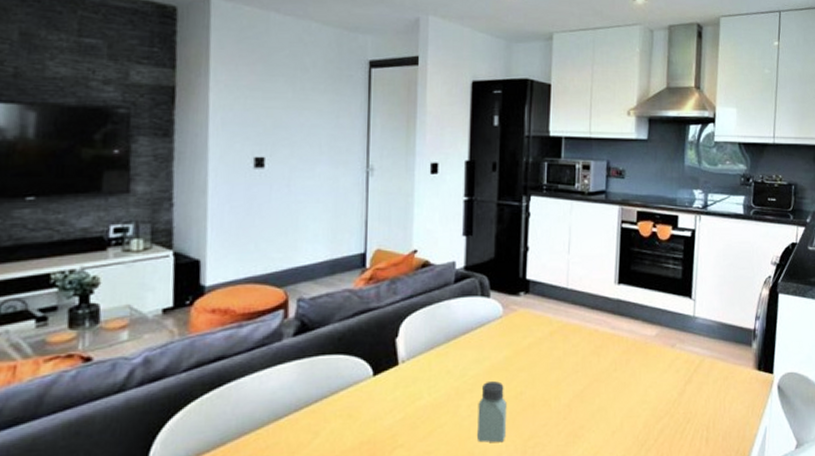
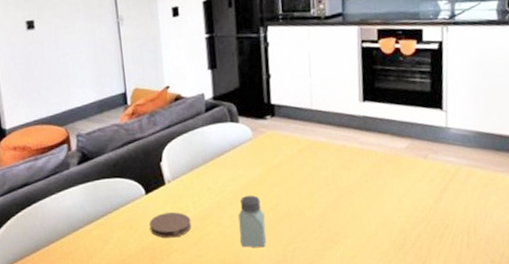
coaster: none [373,398,423,431] -> present [149,212,192,238]

